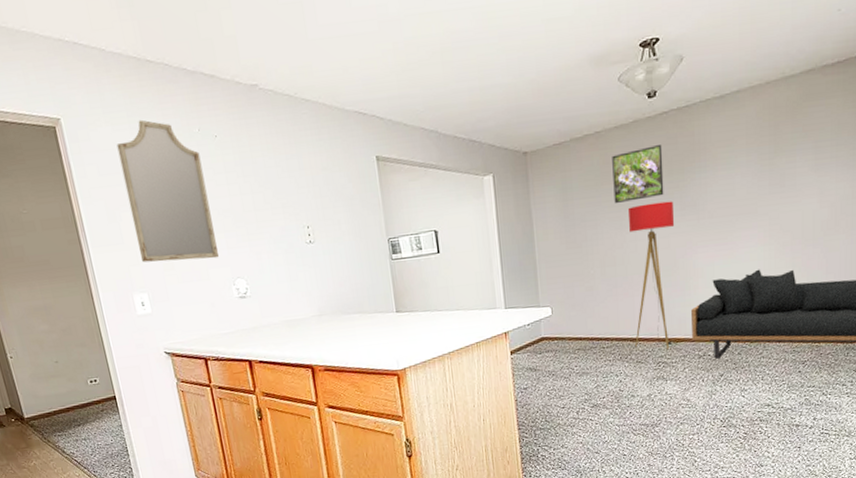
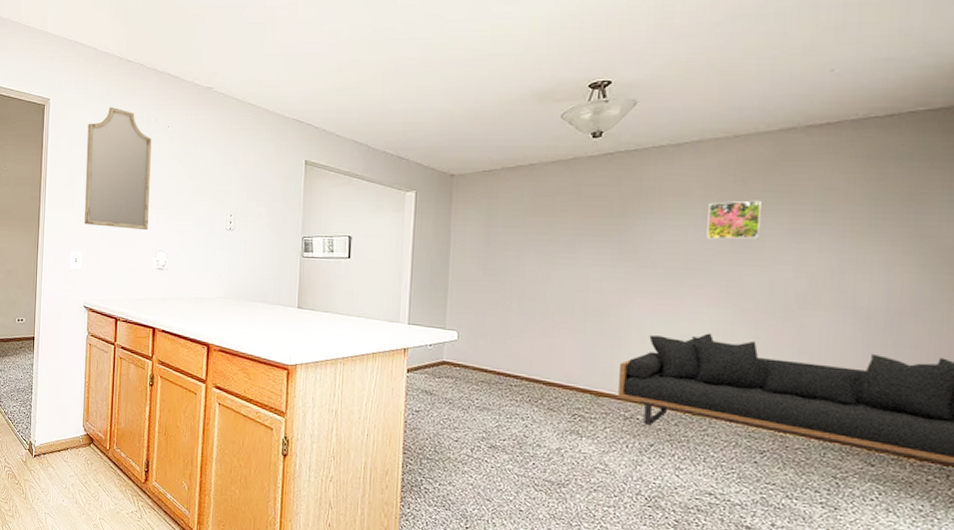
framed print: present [612,145,664,204] -> none [542,185,604,238]
floor lamp: present [627,201,675,350] -> none [548,242,610,403]
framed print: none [750,141,791,184] -> present [706,200,761,240]

